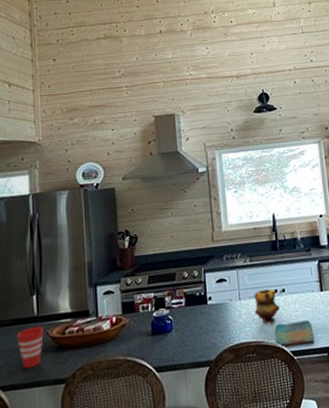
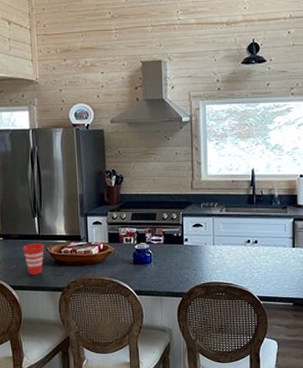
teapot: present [254,289,280,324] -> none [226,239,251,270]
dish towel: present [275,320,315,348] -> none [244,271,281,294]

